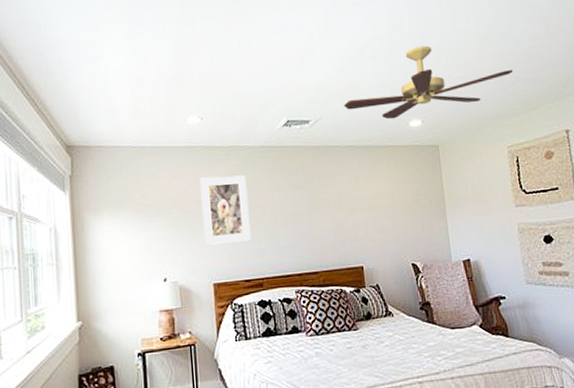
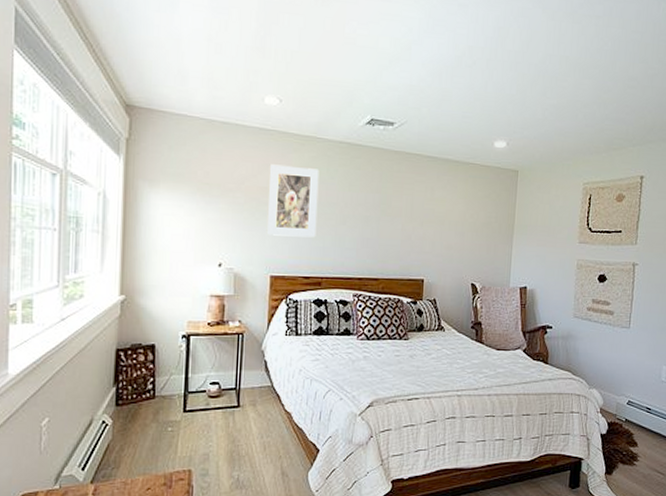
ceiling fan: present [344,45,514,120] -> none [432,64,605,137]

